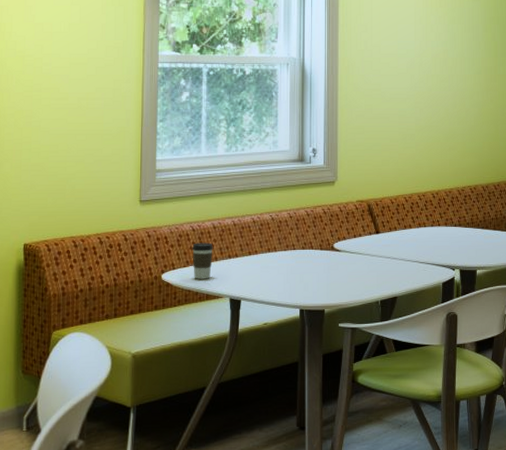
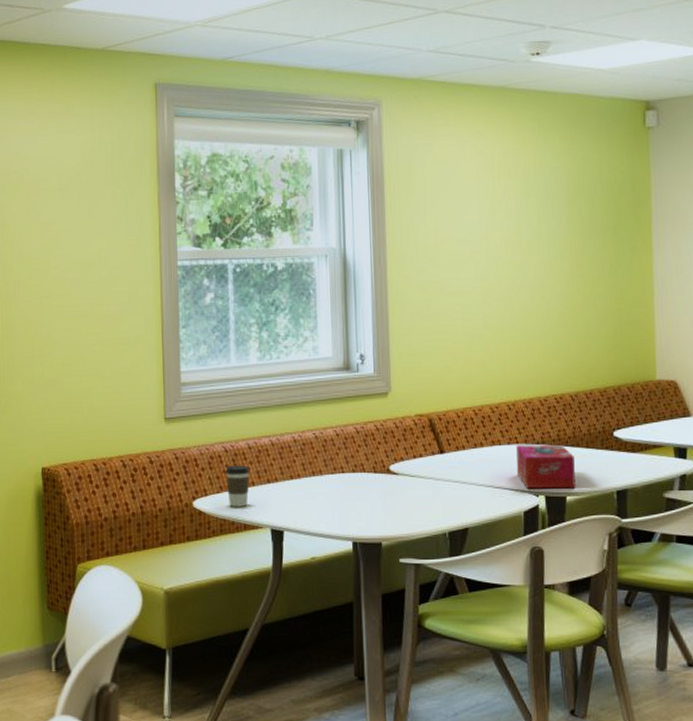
tissue box: none [437,227,484,264] -> present [516,444,576,489]

